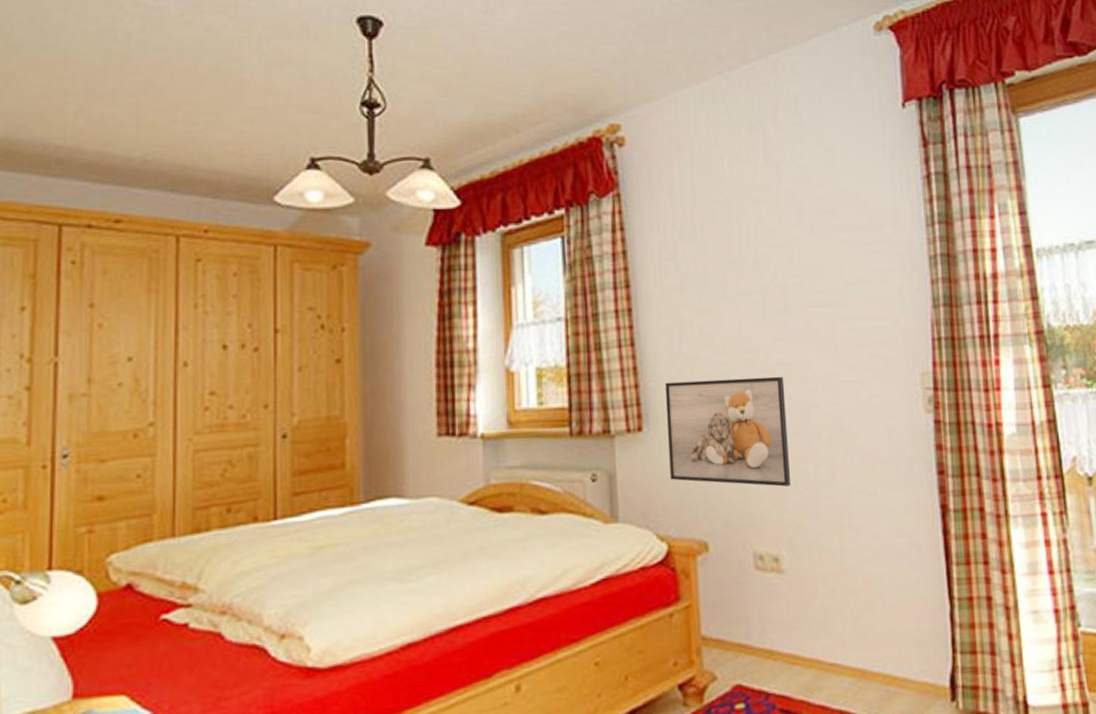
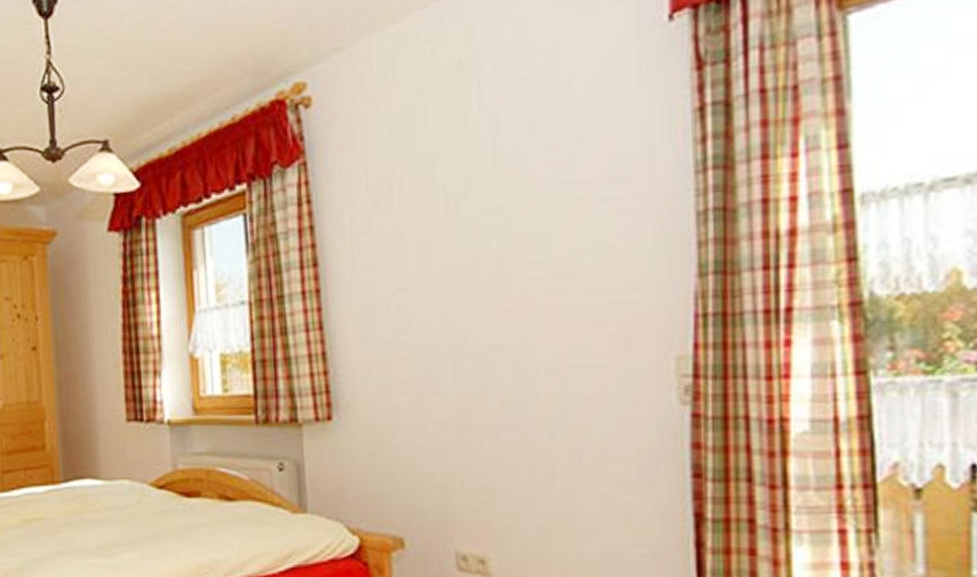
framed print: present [664,376,792,487] -> none [356,361,503,484]

